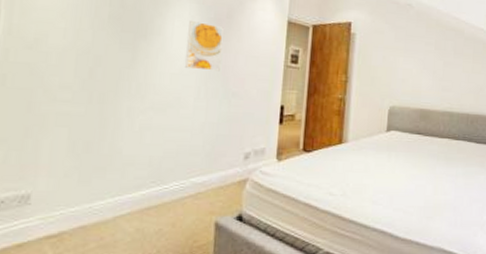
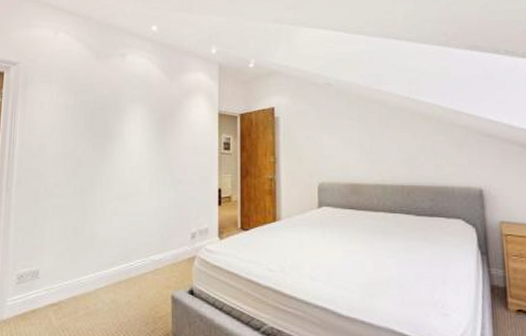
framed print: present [185,20,224,72] -> none [140,122,167,163]

